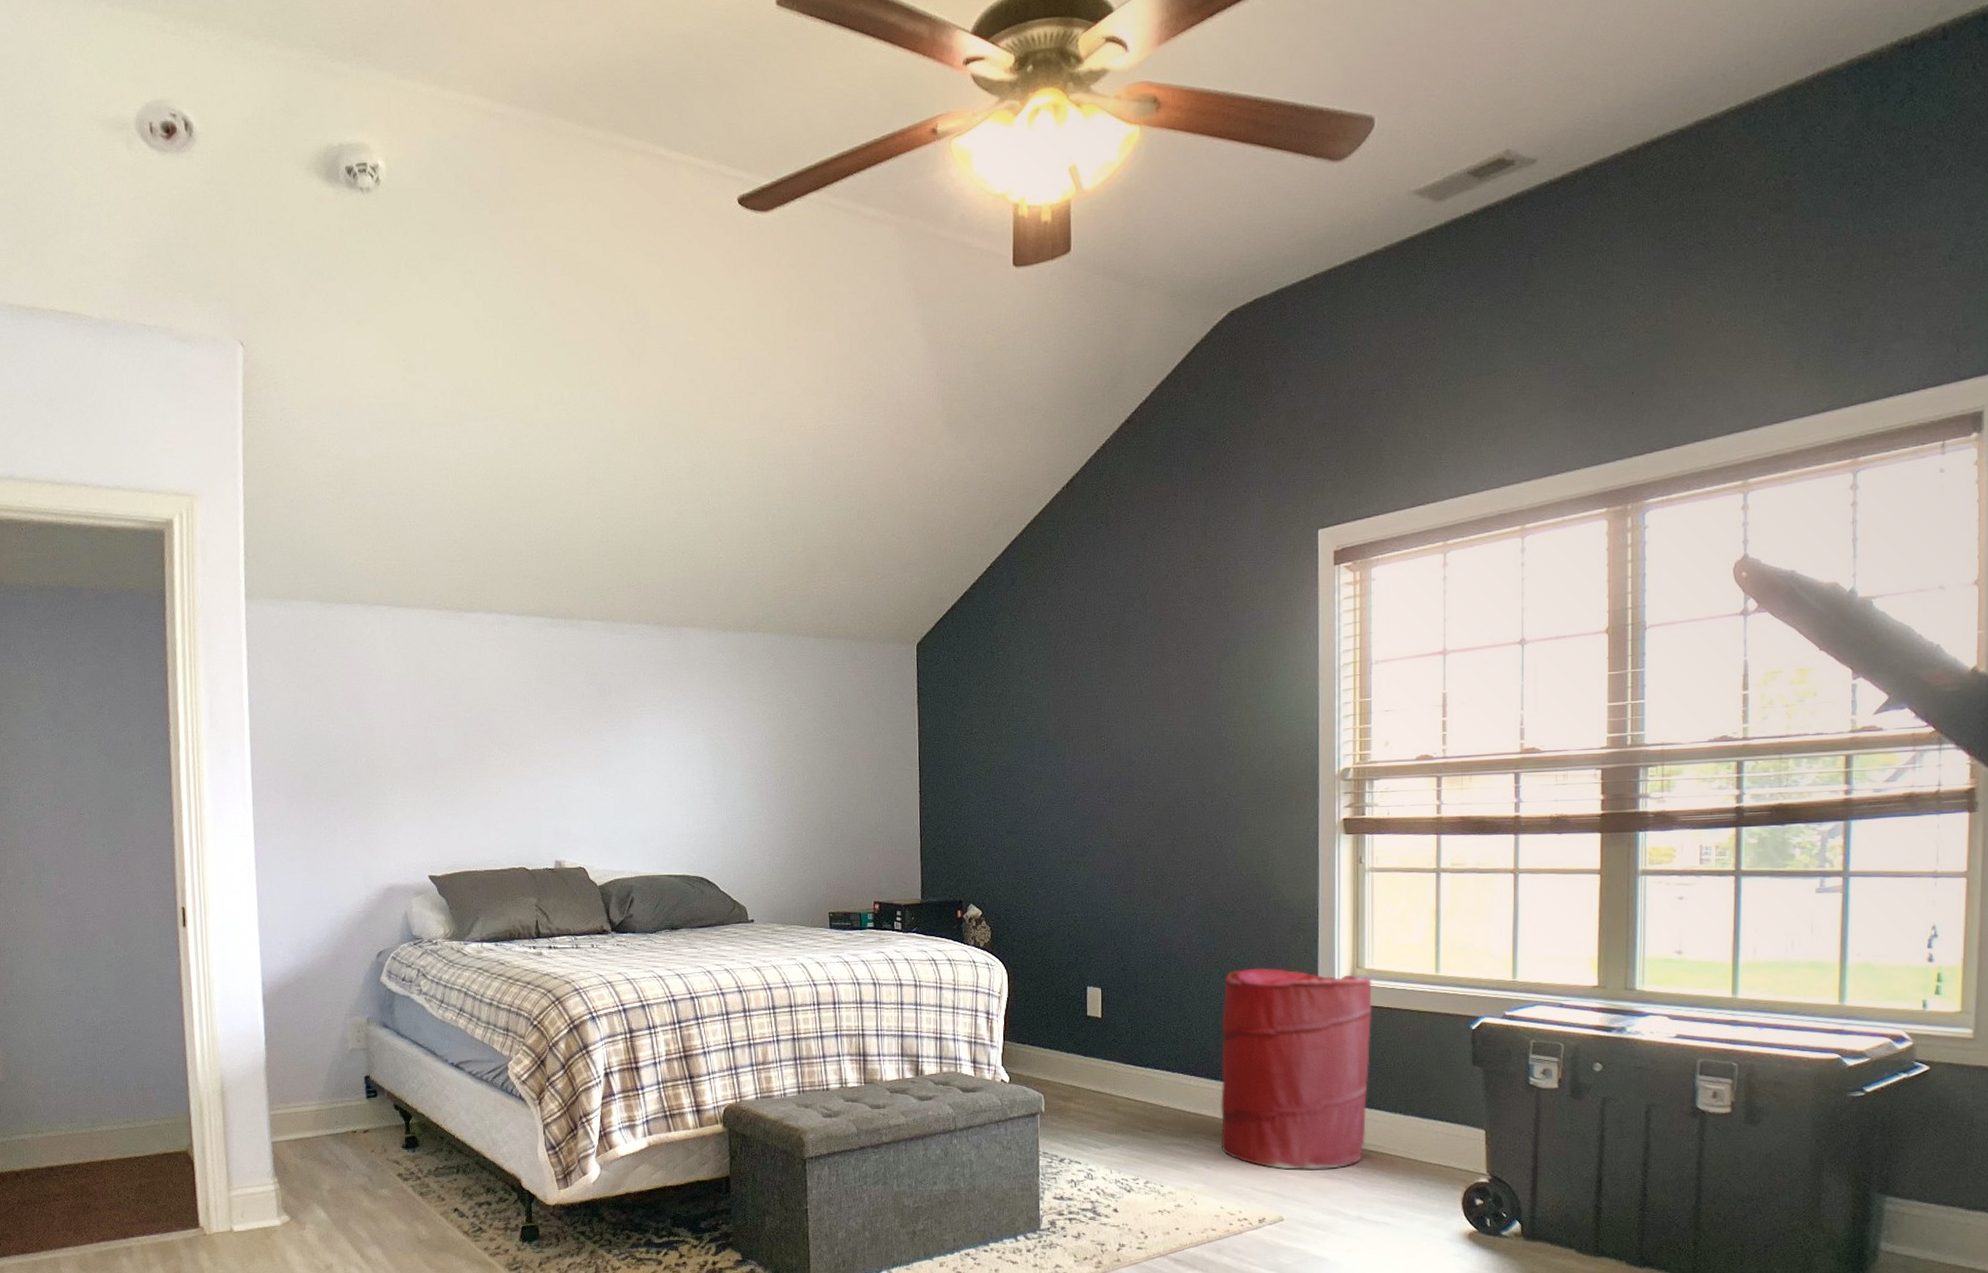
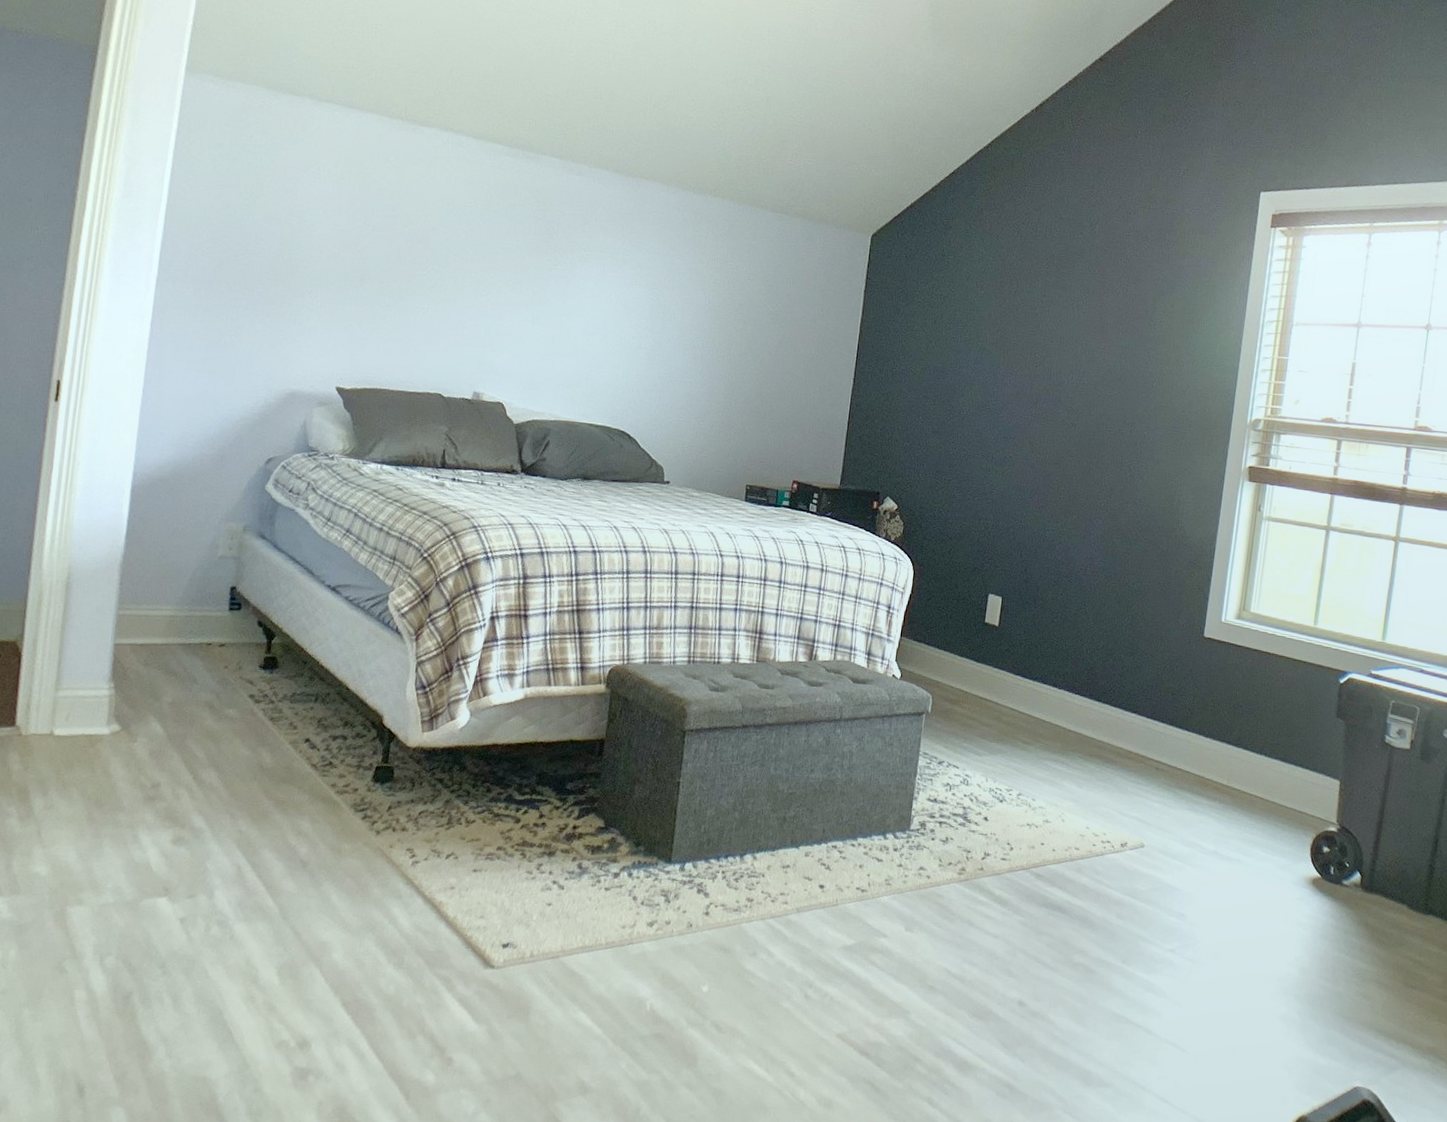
laundry hamper: present [1220,967,1372,1171] -> none [1095,597,1256,802]

